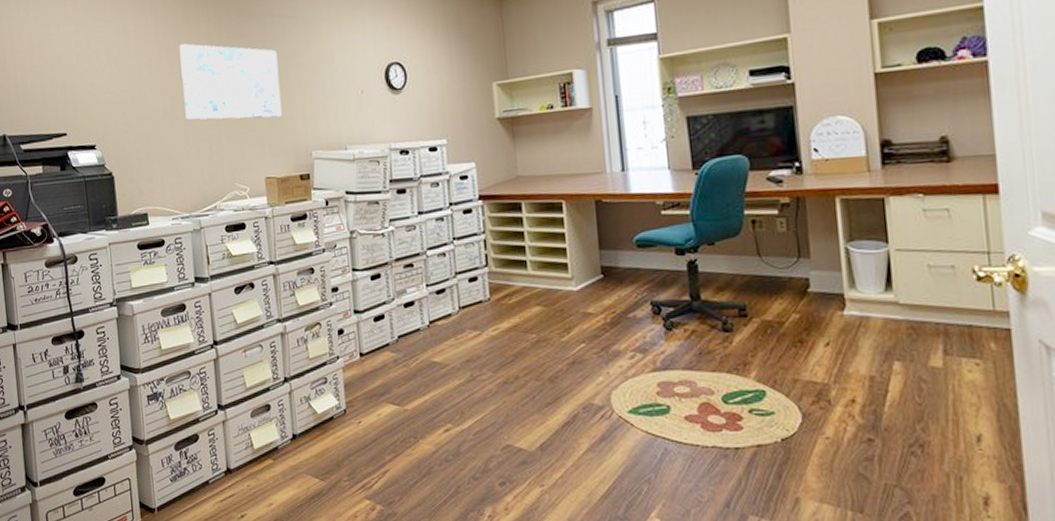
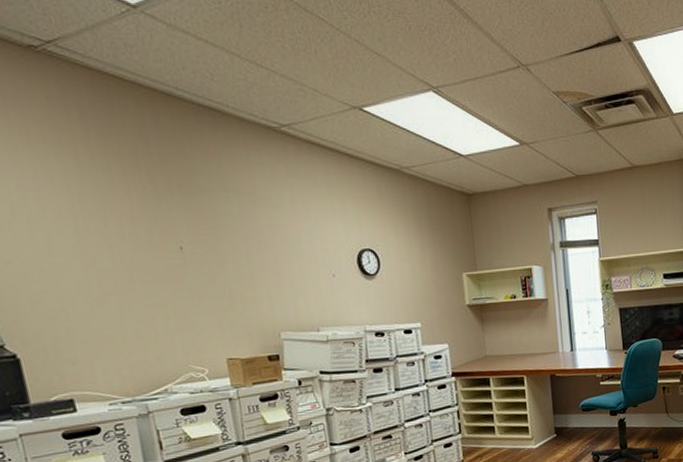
wall art: present [179,43,282,120] -> none [103,211,243,298]

